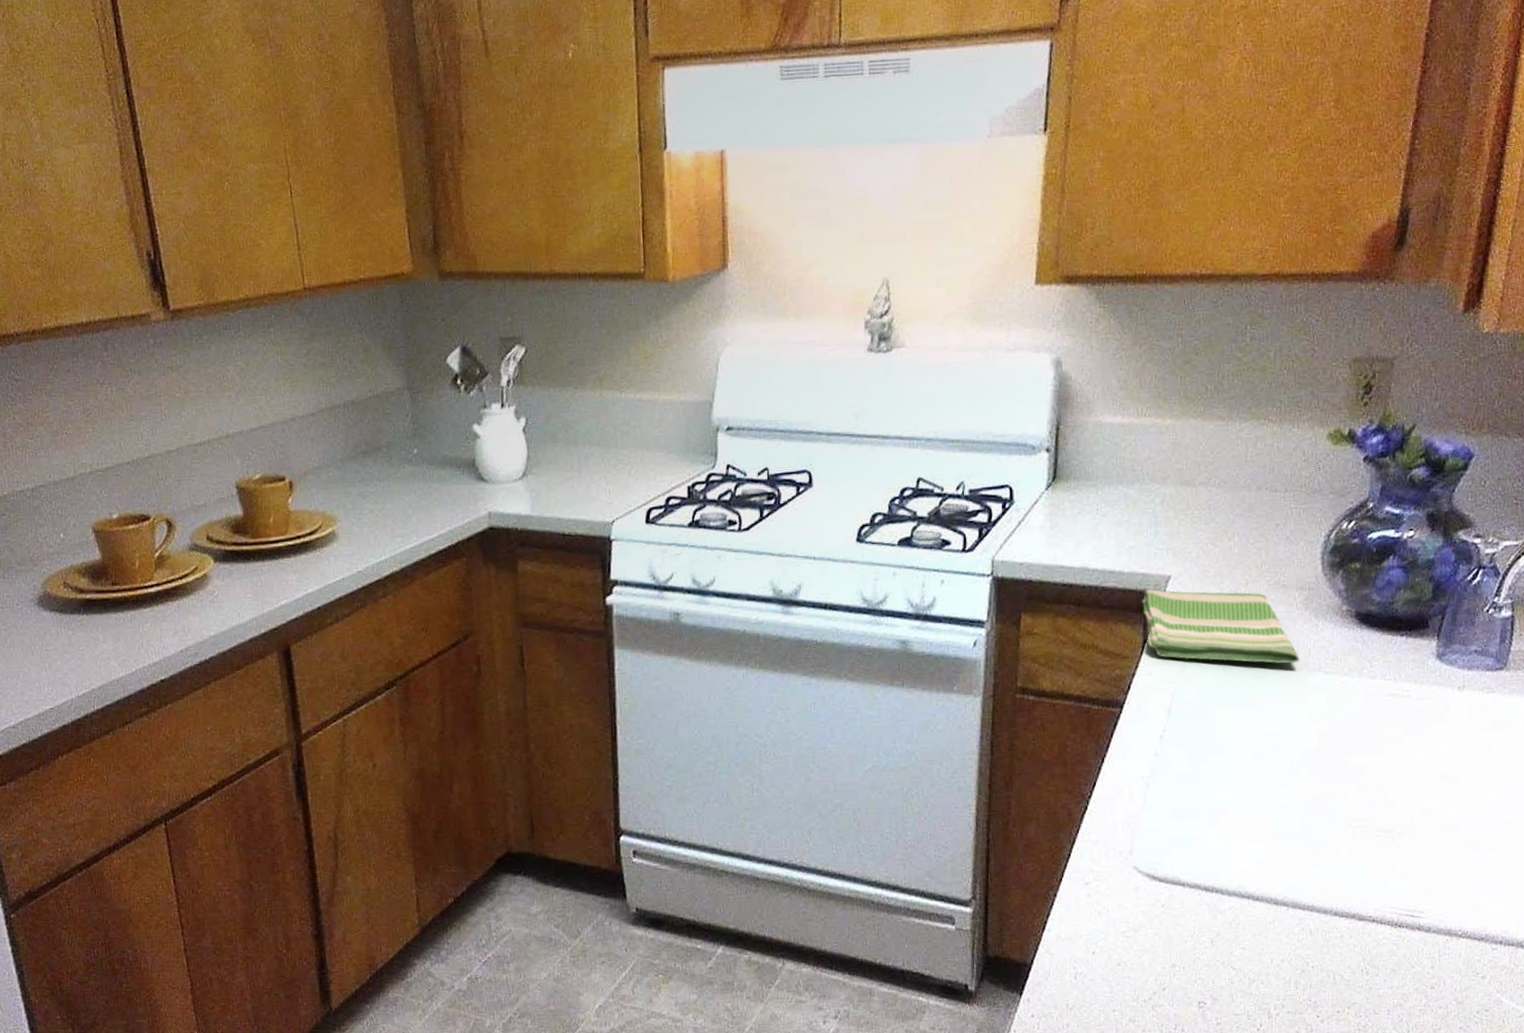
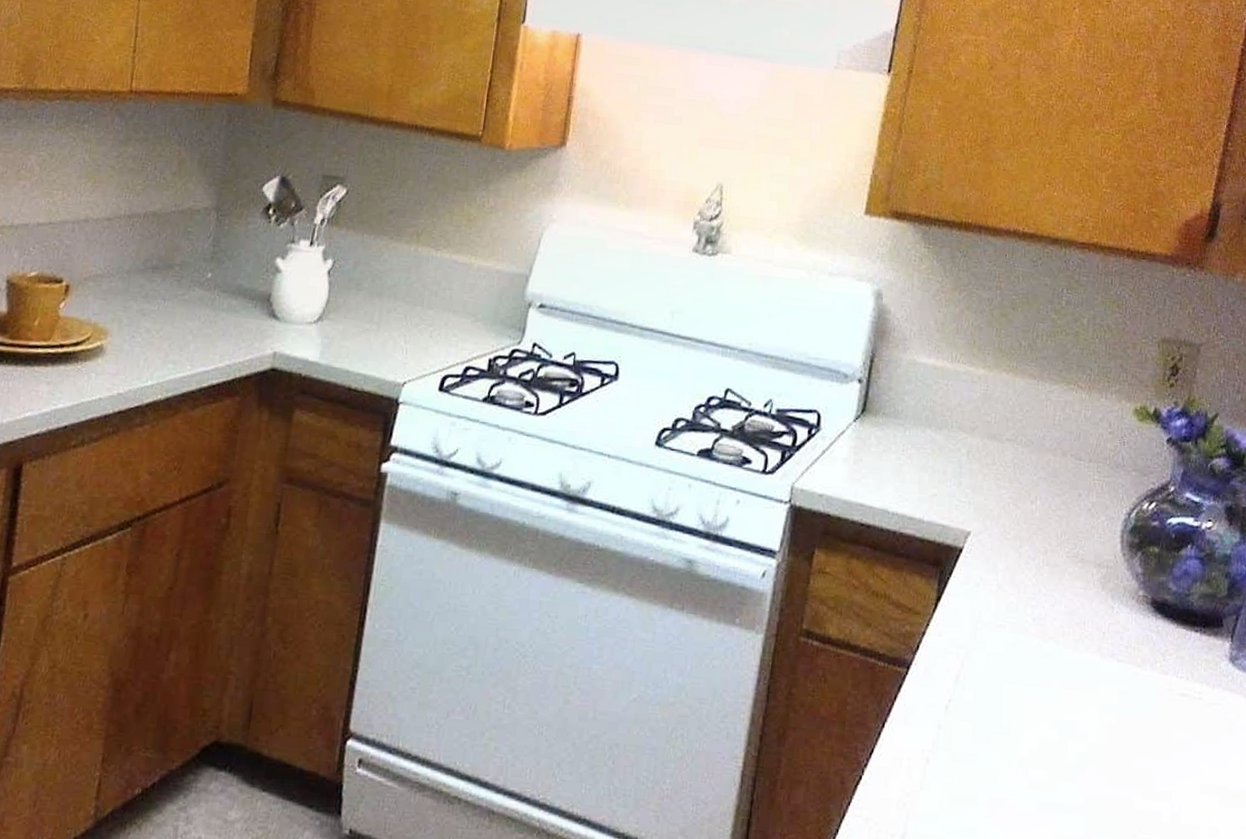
dish towel: present [1142,589,1300,664] -> none [939,543,1093,646]

